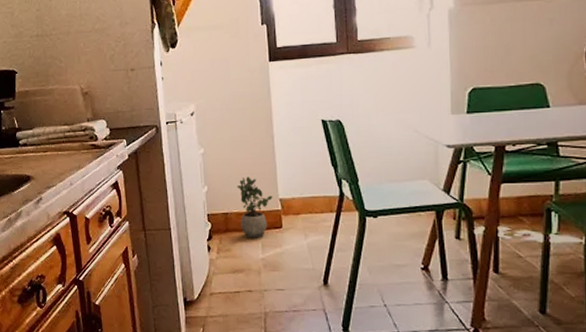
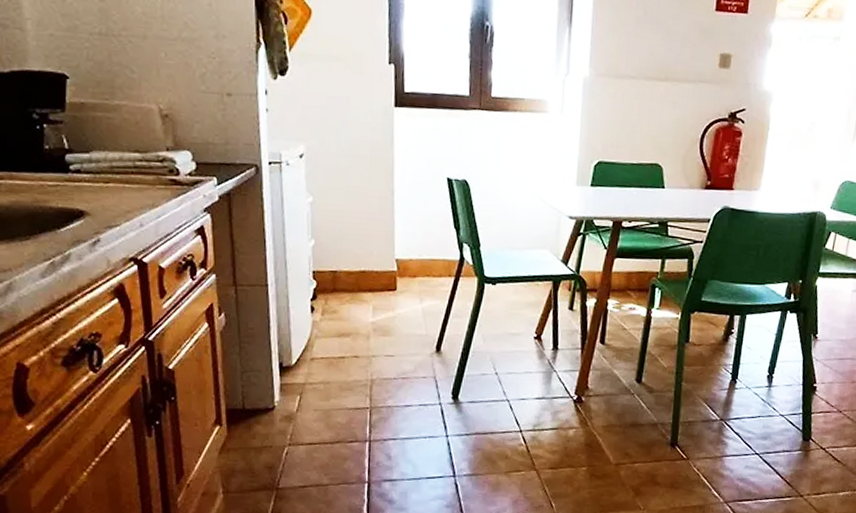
potted plant: present [237,177,273,238] -> none [349,232,389,300]

